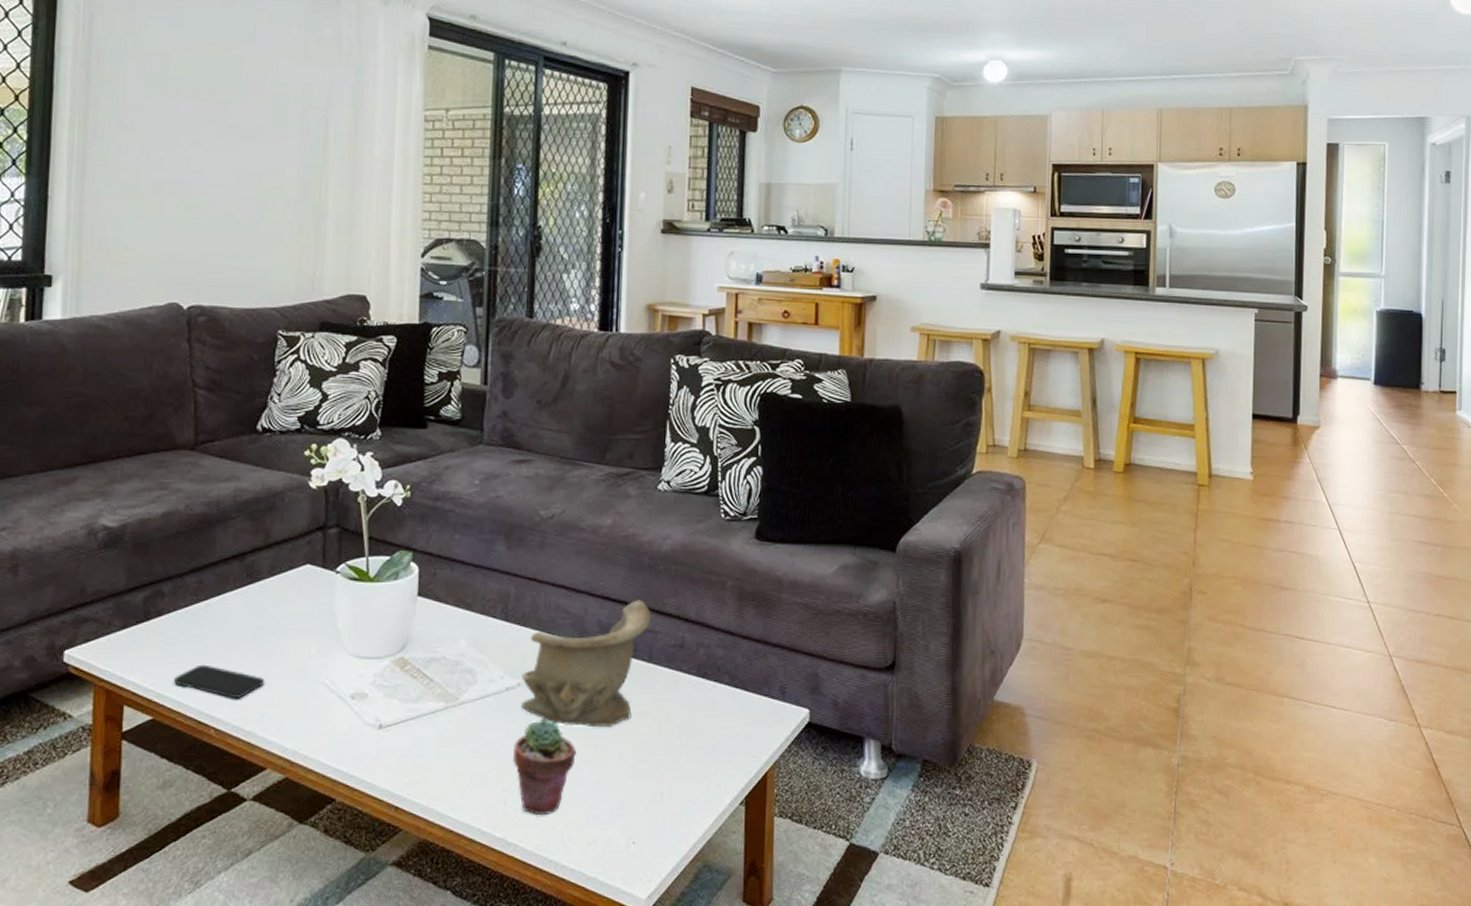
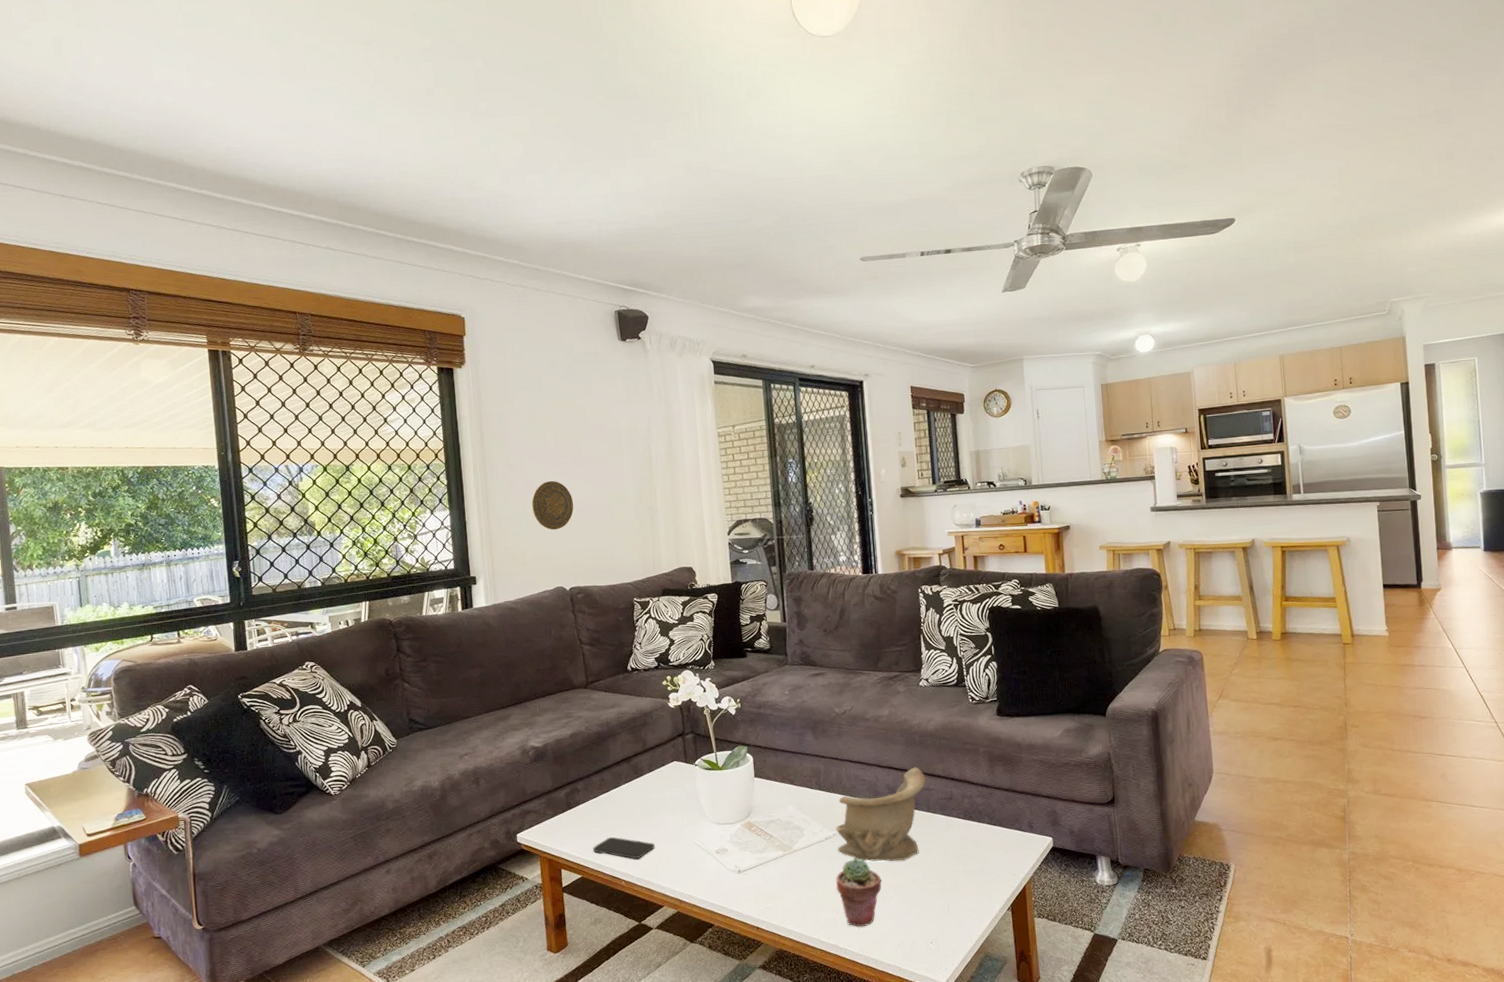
decorative plate: none [148,152,209,223] -> present [532,480,574,530]

